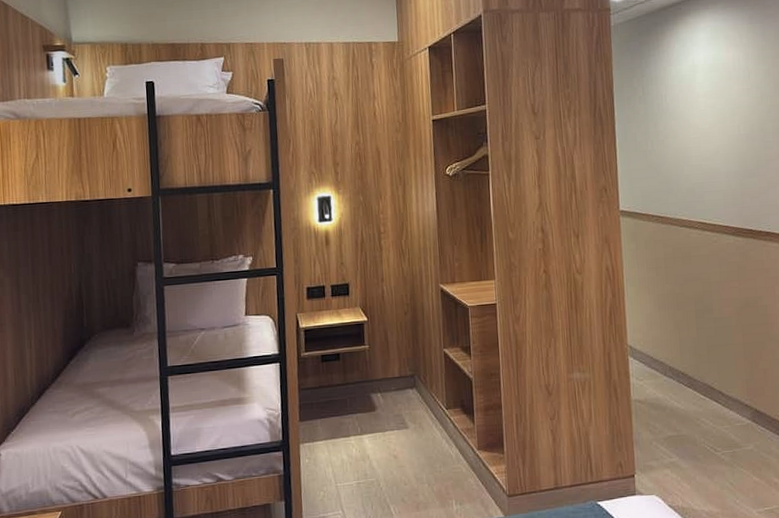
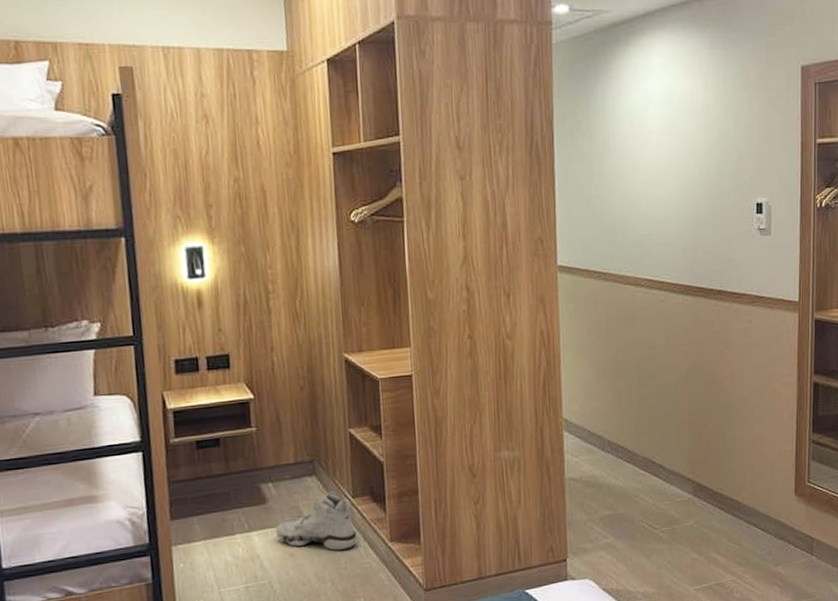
sneaker: none [382,402,451,455] -> present [275,490,358,551]

